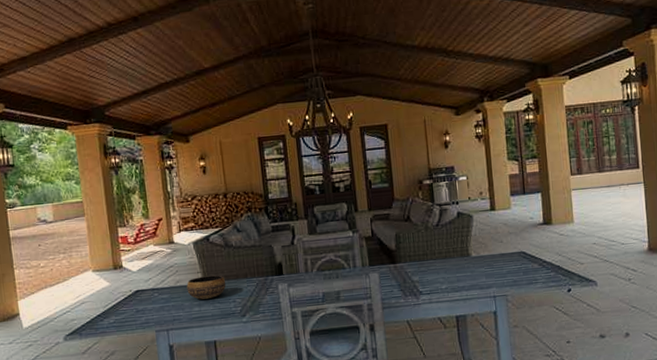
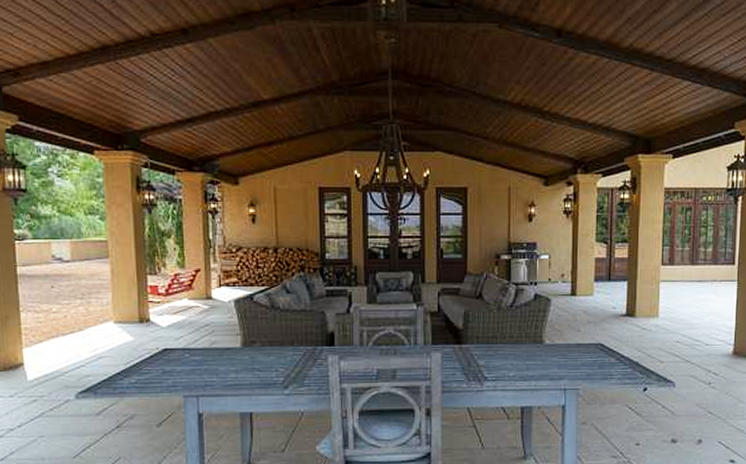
bowl: present [186,275,226,300] -> none [223,339,269,365]

